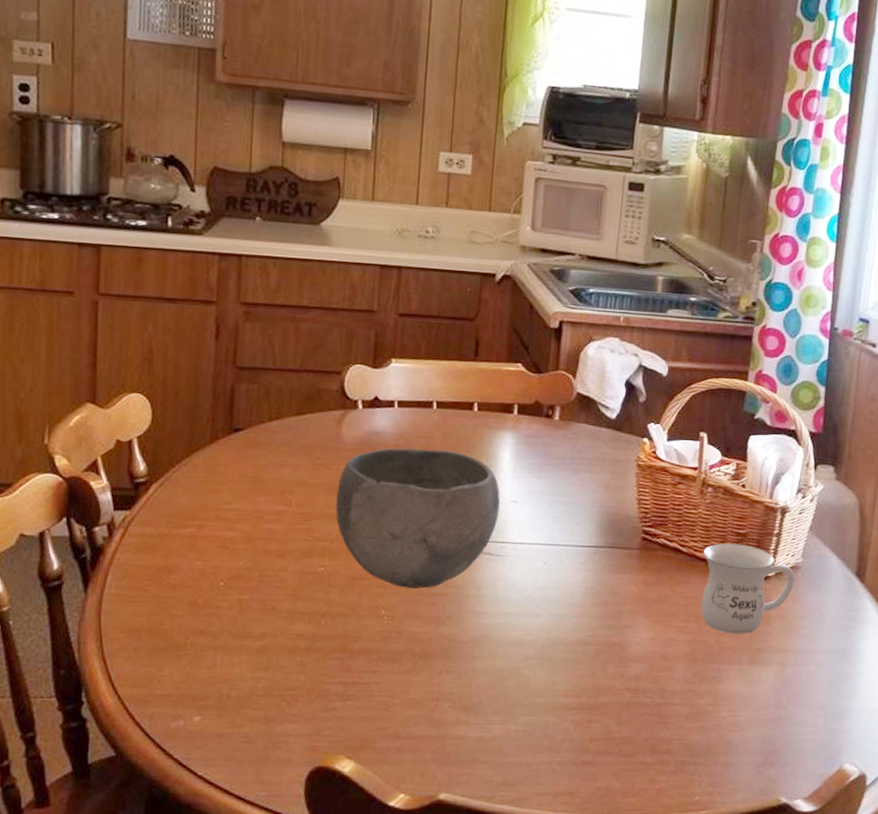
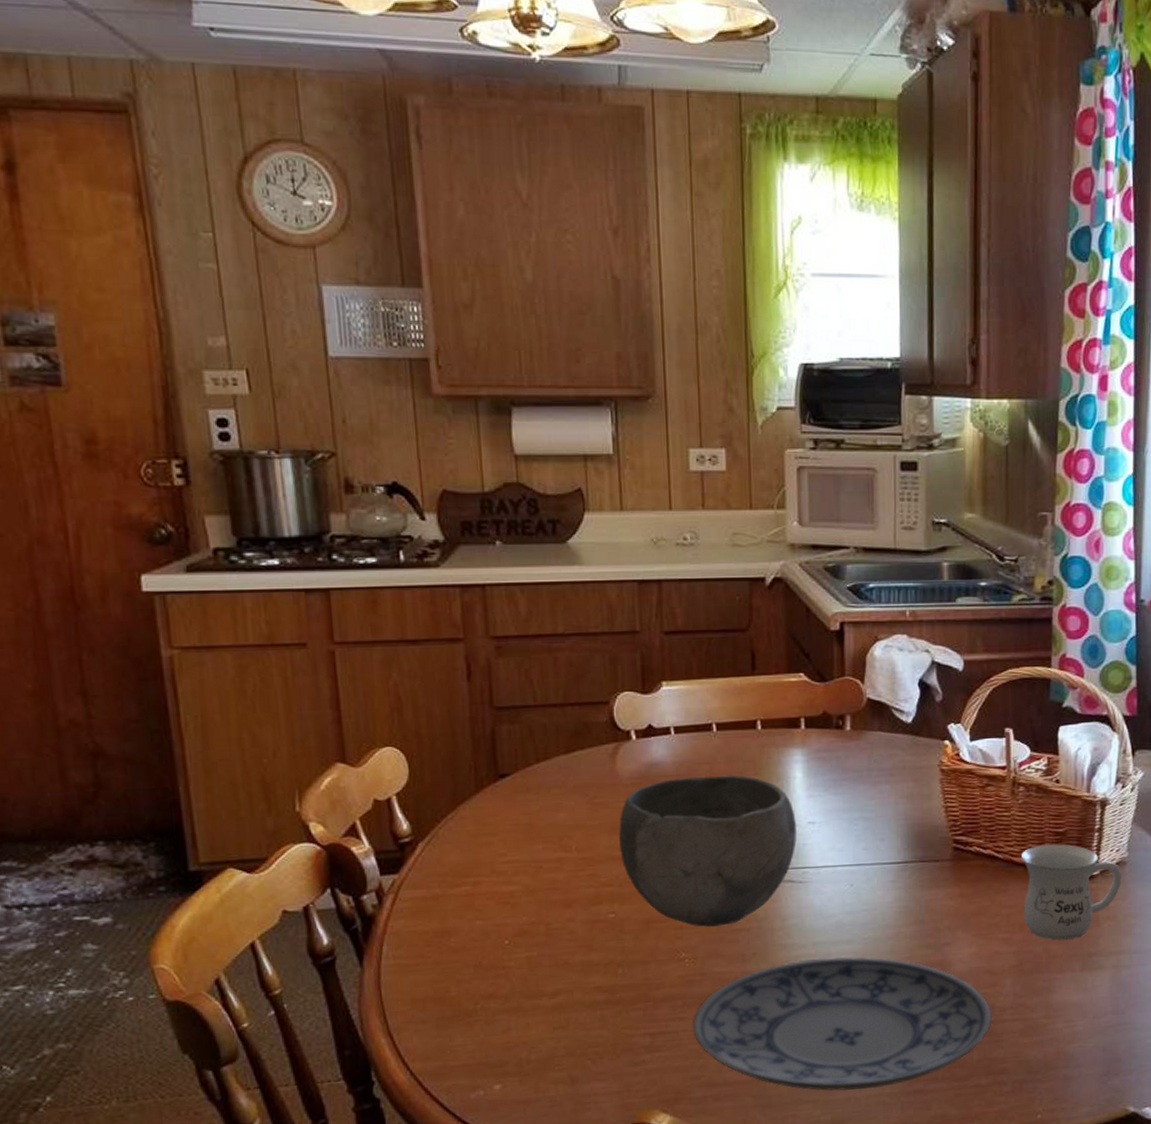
plate: none [383,627,662,756] -> present [691,956,992,1092]

